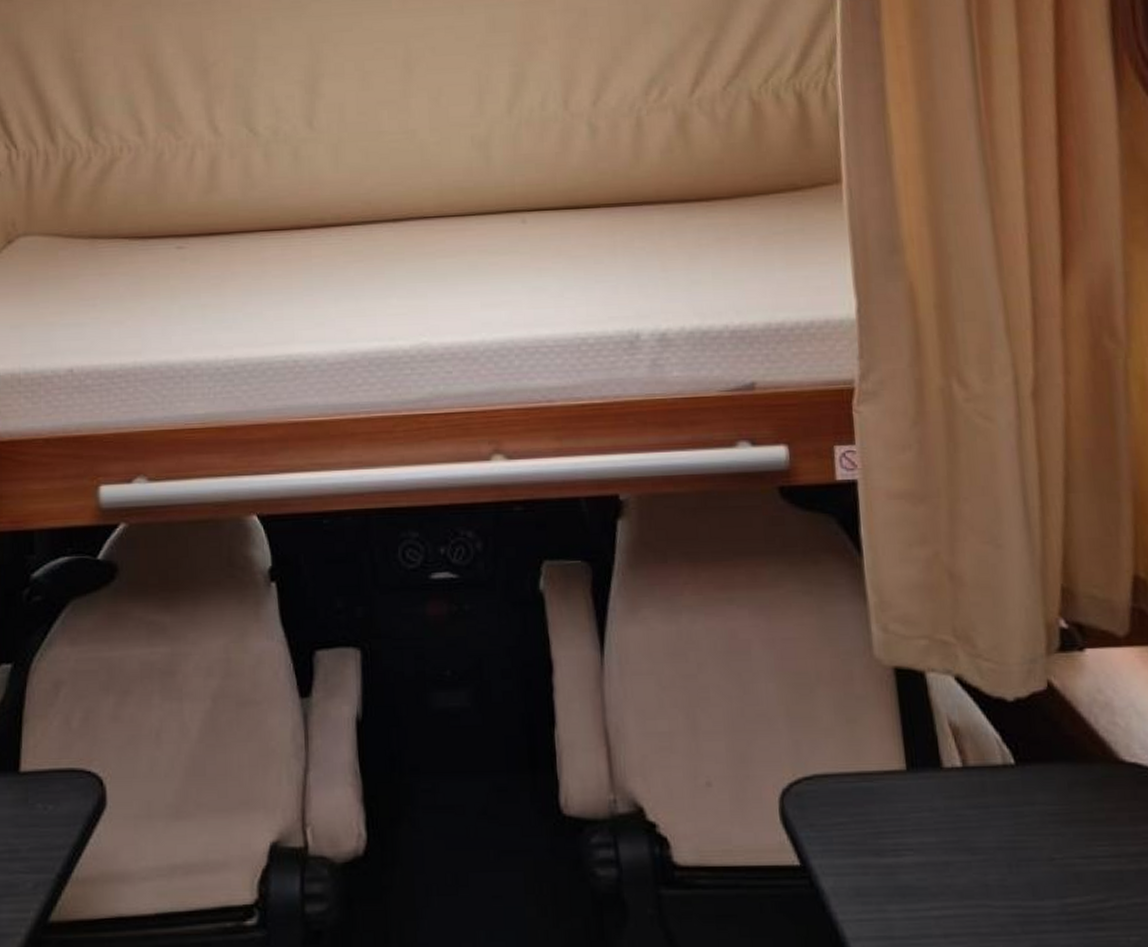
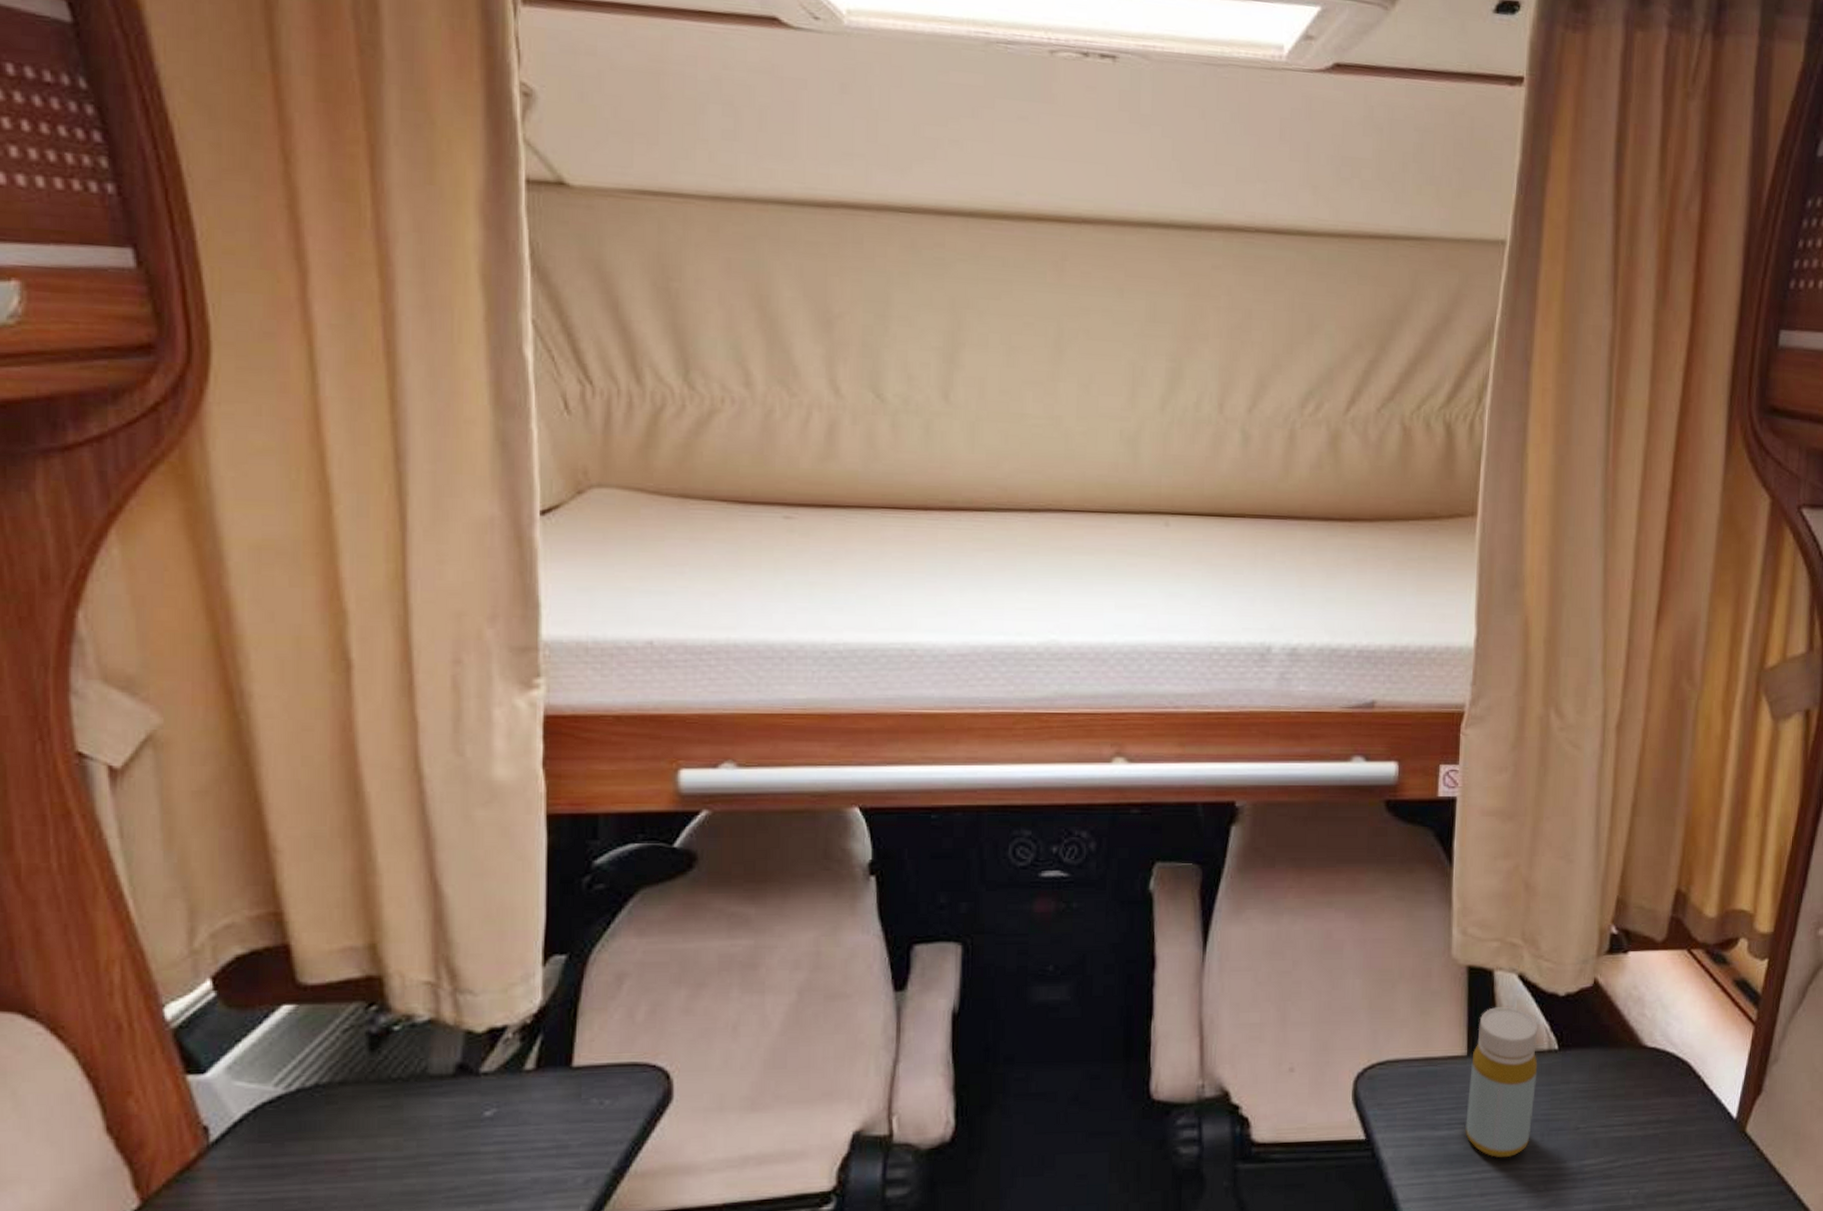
bottle: none [912,713,996,893] -> present [1465,1006,1538,1158]

